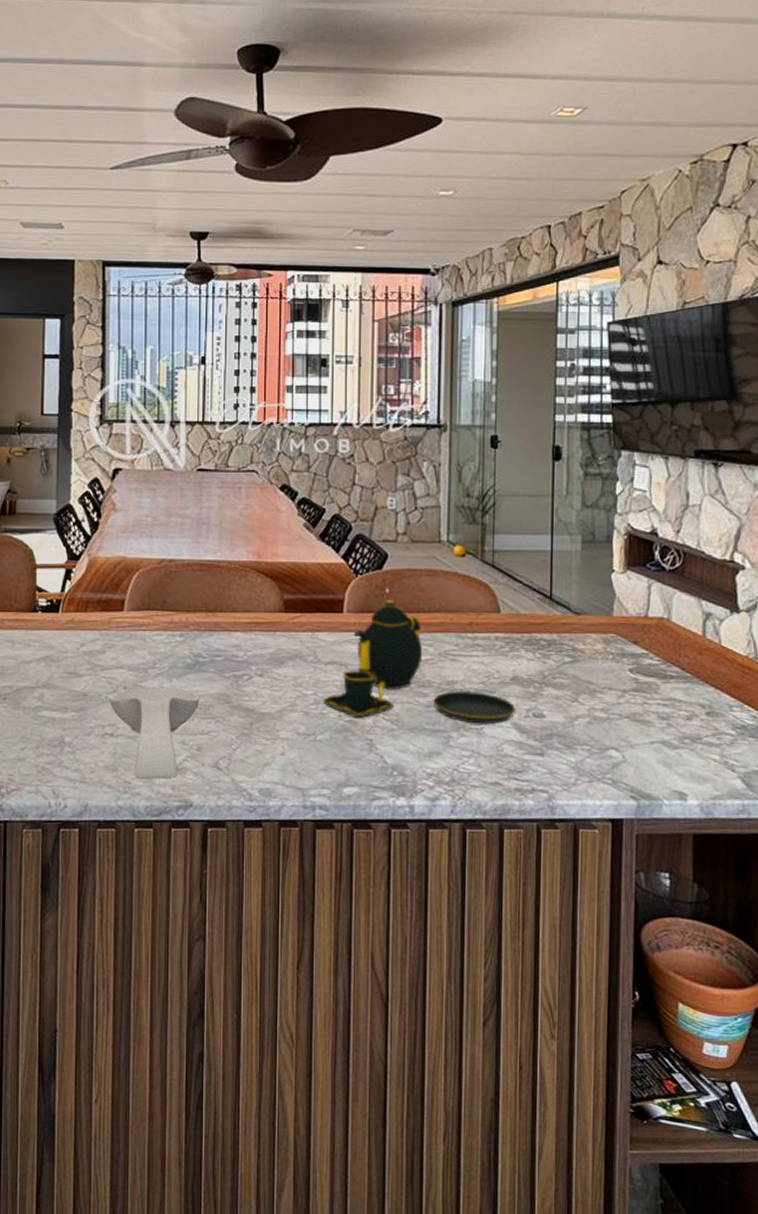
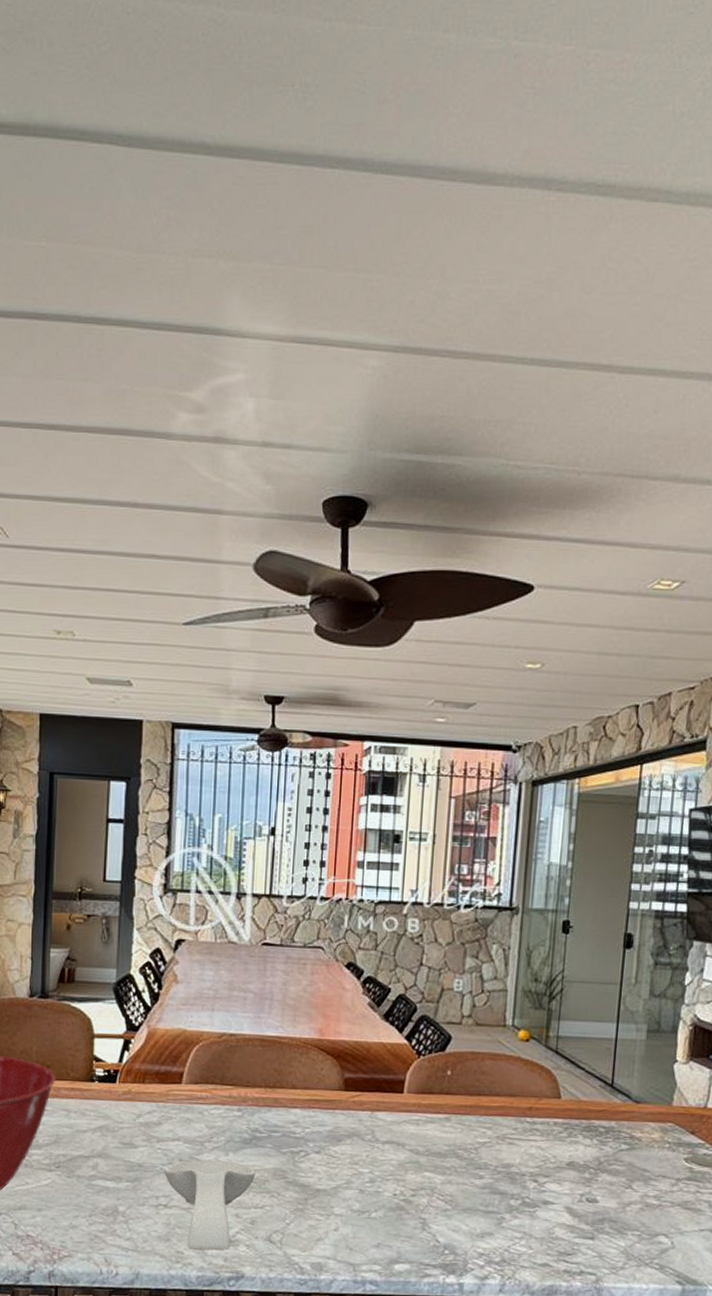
teapot: present [322,600,516,724] -> none [377,1082,570,1207]

